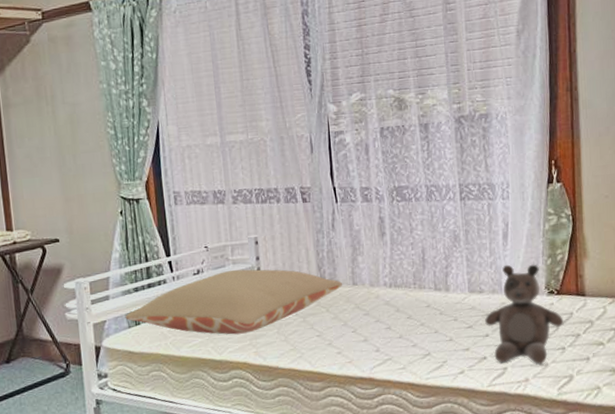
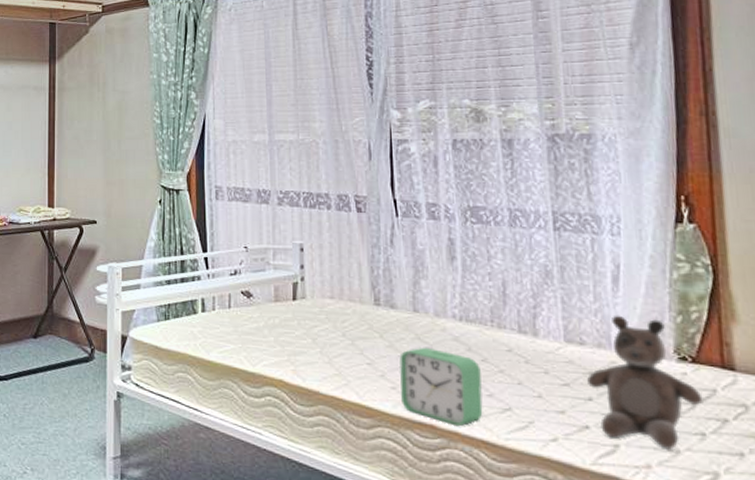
pillow: present [125,269,343,335] -> none [155,275,402,348]
alarm clock: none [343,313,409,376] -> present [399,347,483,427]

